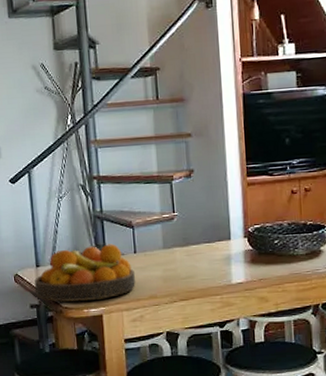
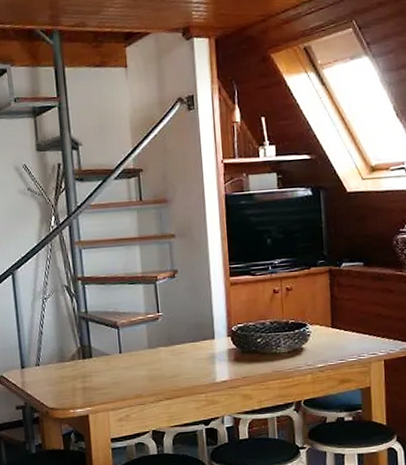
fruit bowl: present [35,243,135,302] -> none [20,344,121,403]

